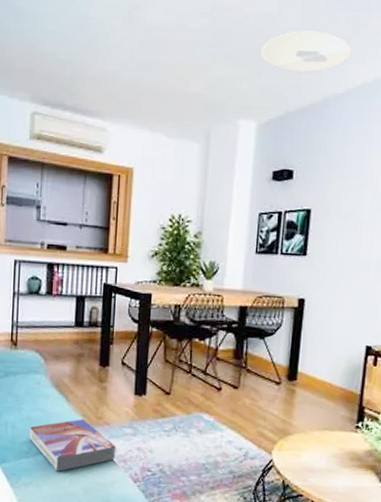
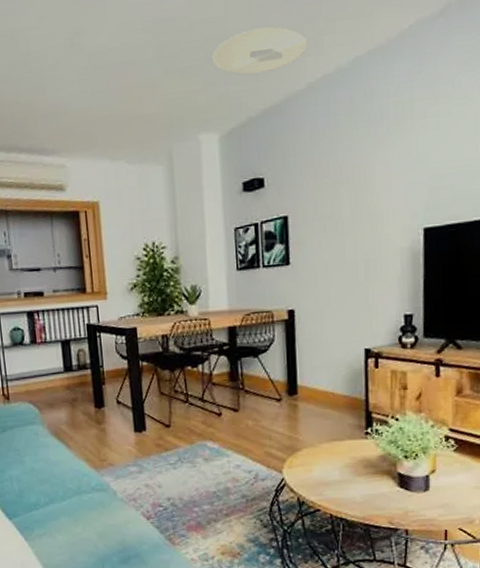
textbook: present [29,419,117,472] -> none [35,464,125,519]

